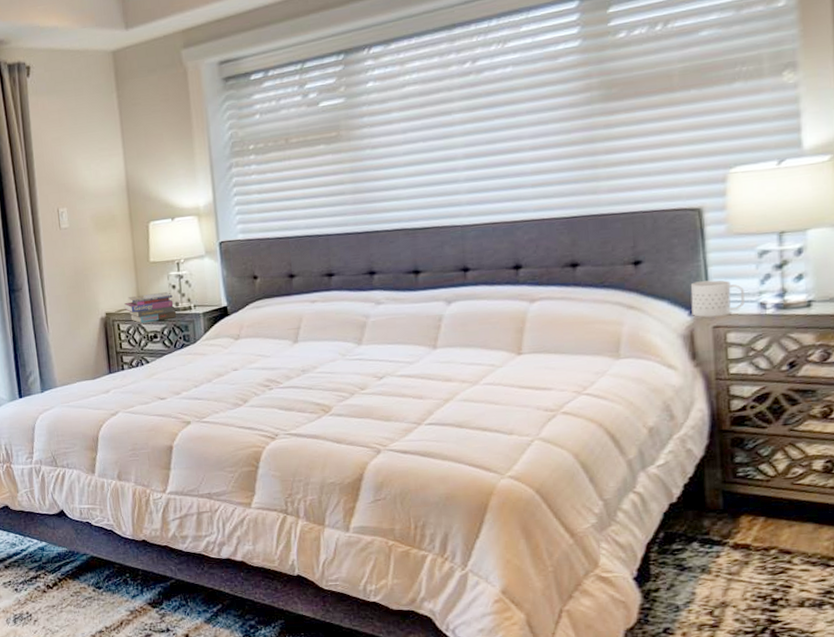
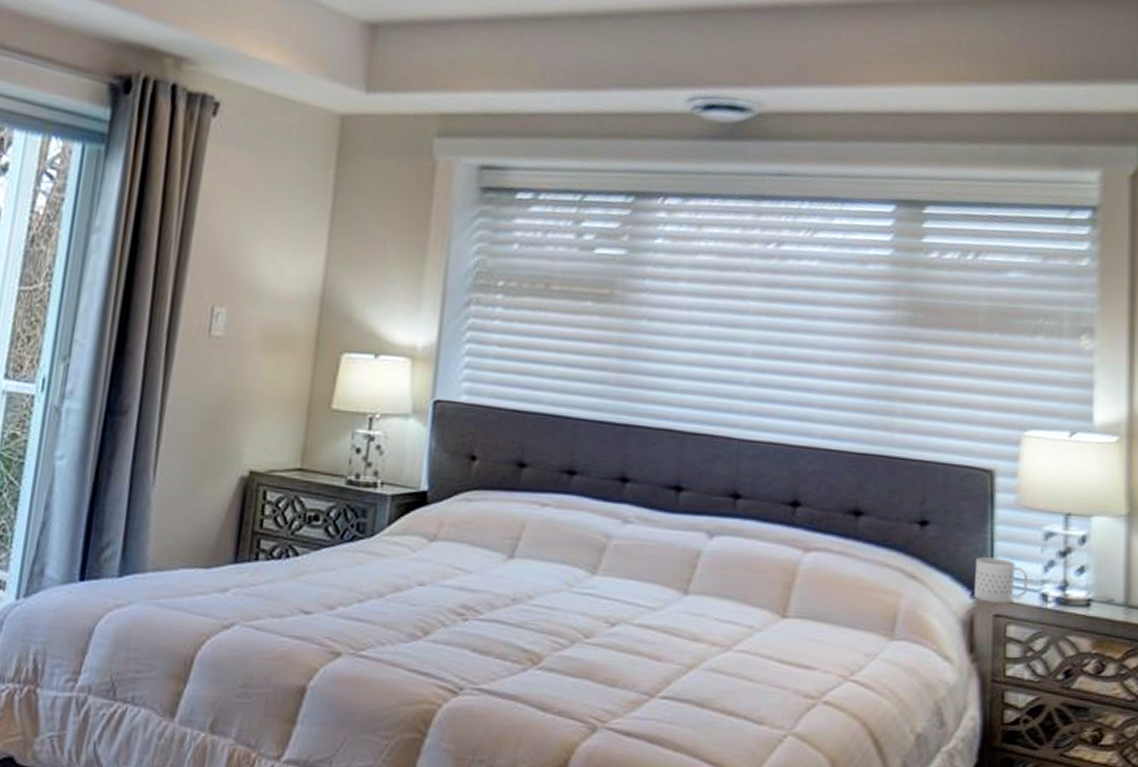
books: present [124,292,176,324] -> none [280,453,354,496]

